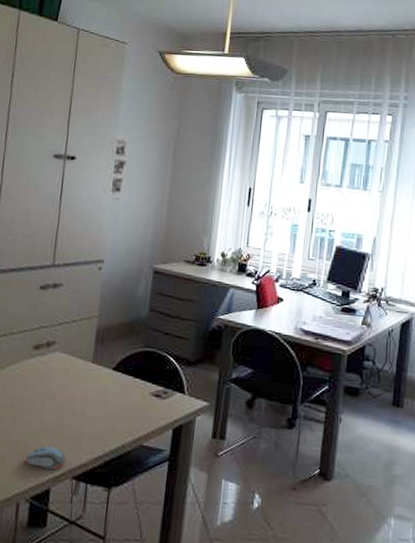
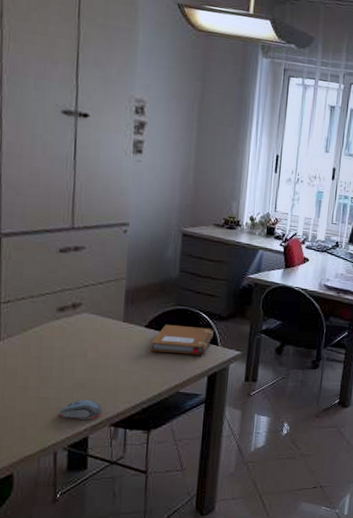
notebook: none [117,367,181,405] -> present [151,324,214,355]

